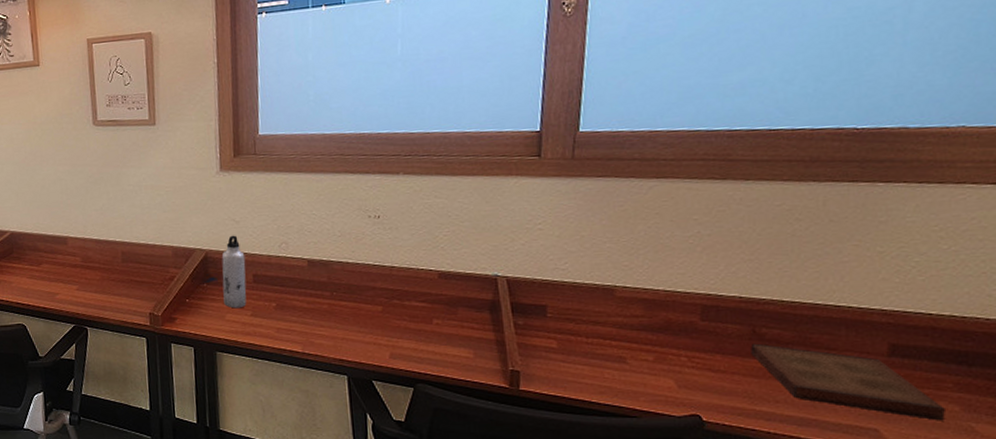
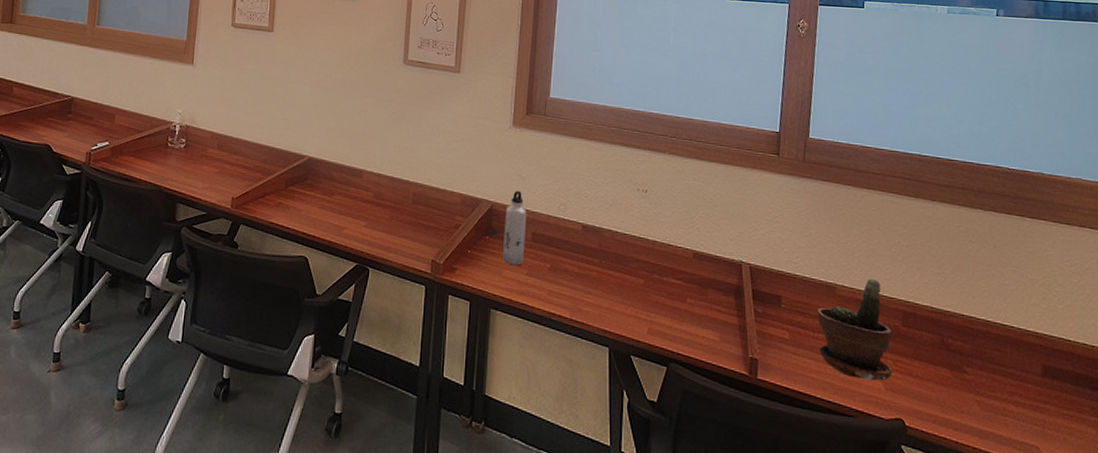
potted plant: none [592,274,689,380] -> present [817,278,894,381]
book: present [750,343,945,421] -> none [941,352,1086,443]

